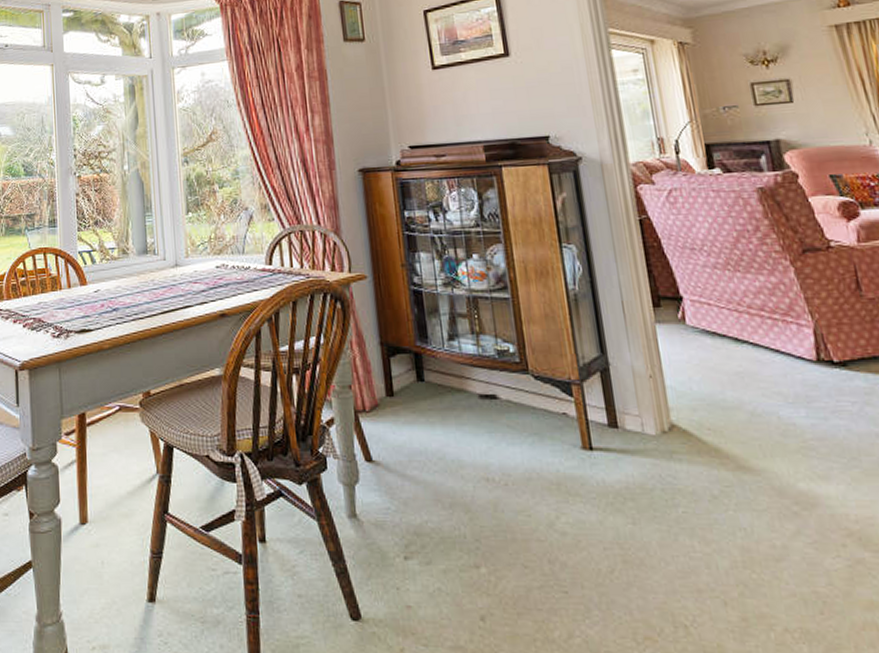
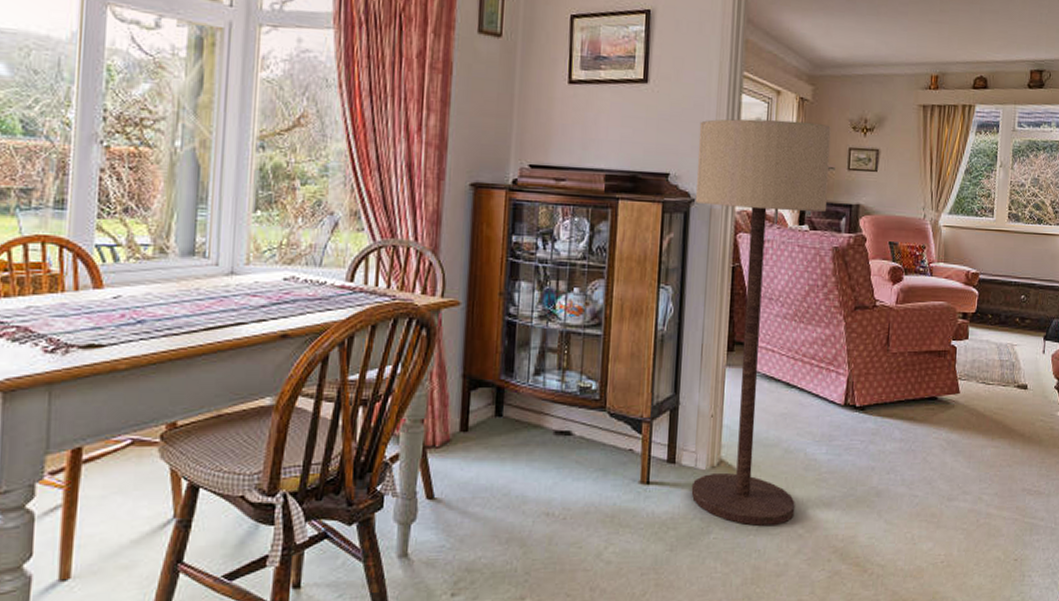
floor lamp: none [571,64,782,500] -> present [691,118,831,526]

